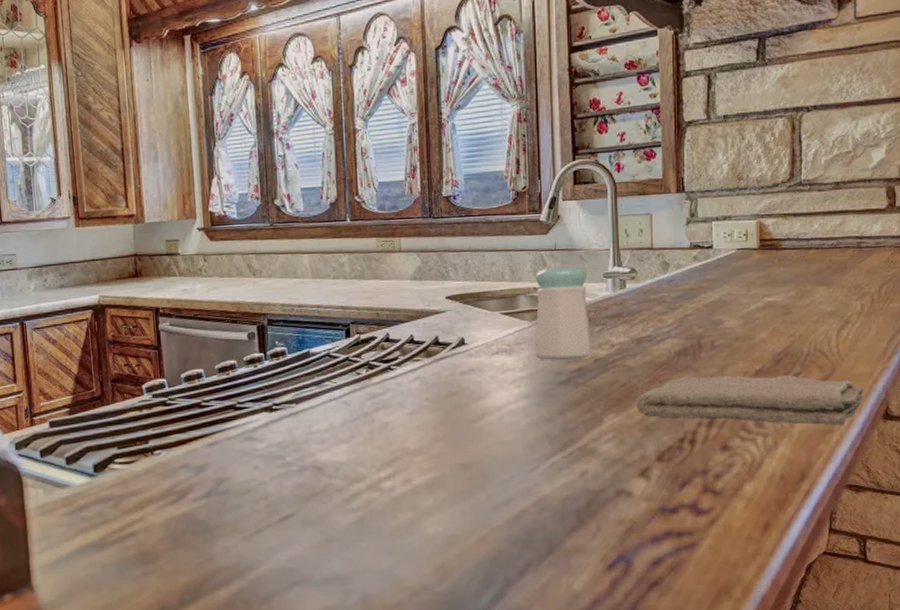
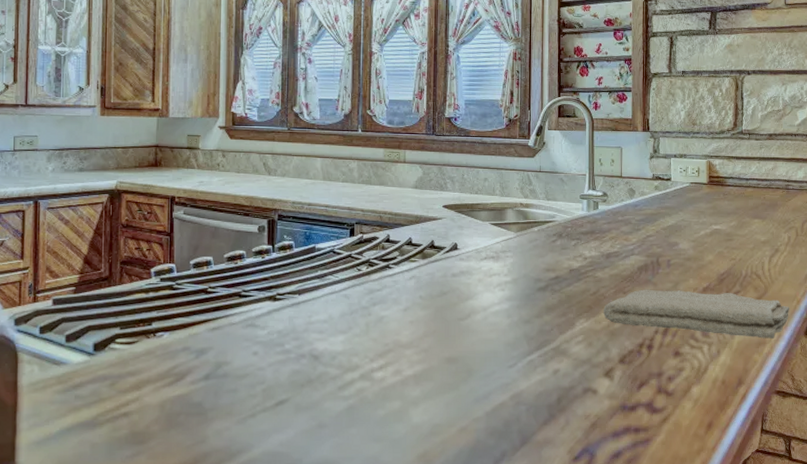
salt shaker: present [534,266,592,361] -> none [518,187,568,268]

